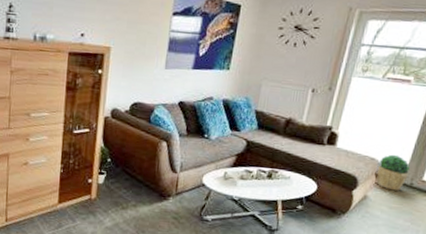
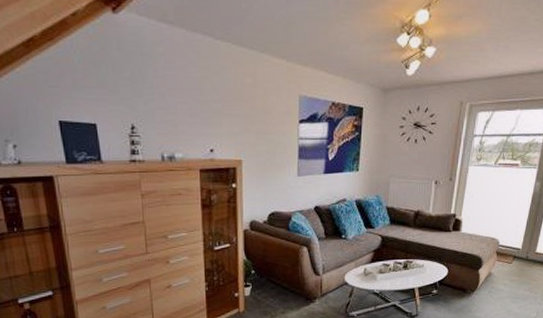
potted plant: present [376,154,410,191] -> none [498,232,524,265]

